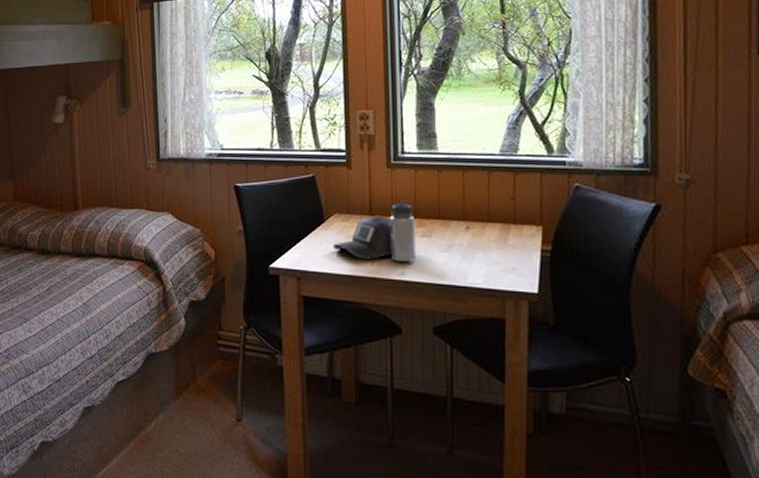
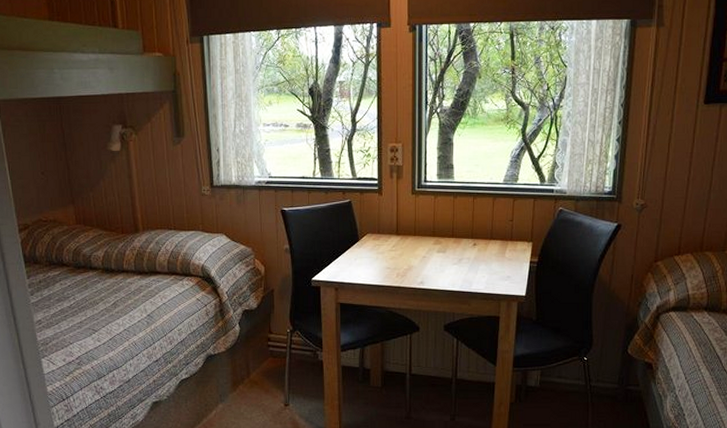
water bottle: present [333,200,416,261] -> none [366,222,434,273]

